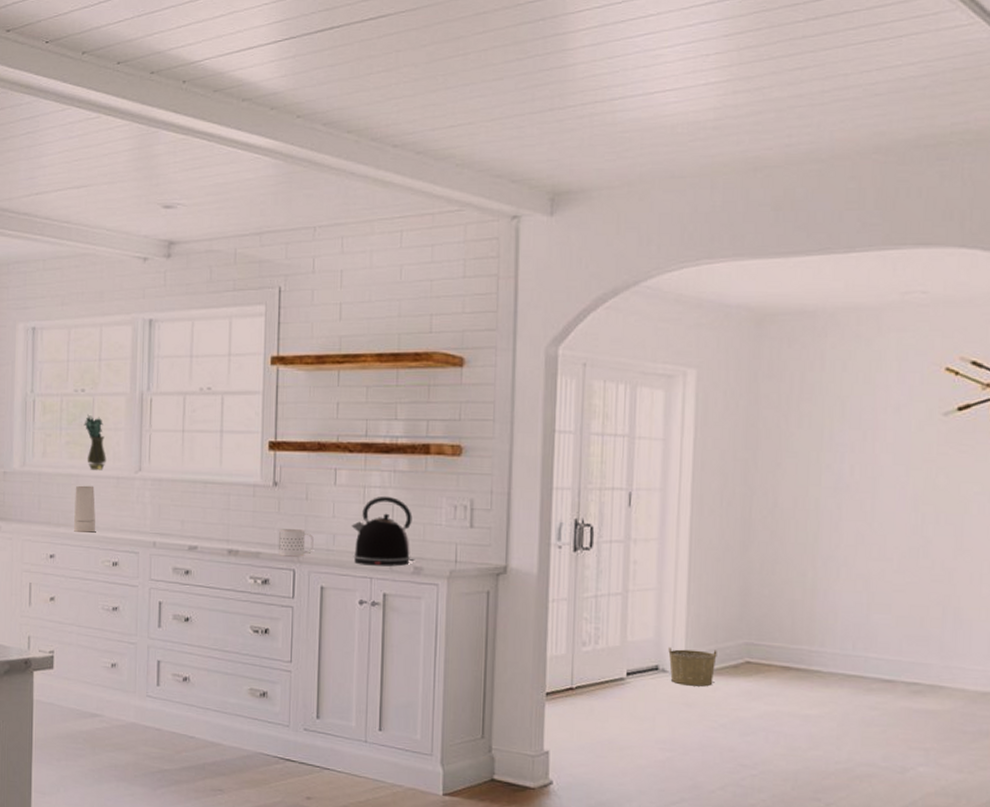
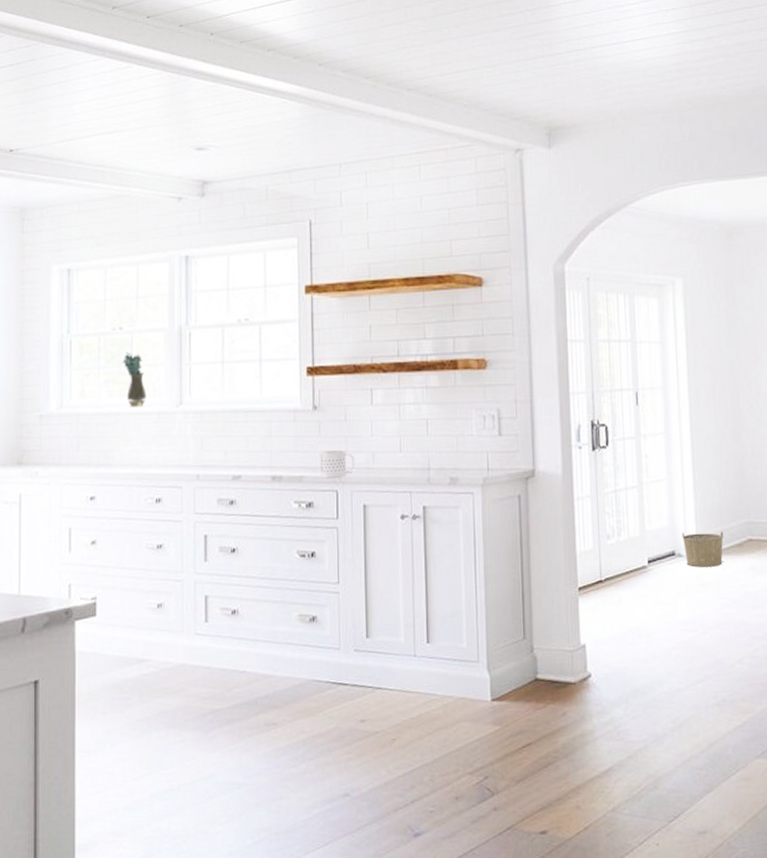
canister: present [74,485,96,533] -> none [115,423,137,472]
kettle: present [351,496,415,567] -> none [389,411,451,481]

